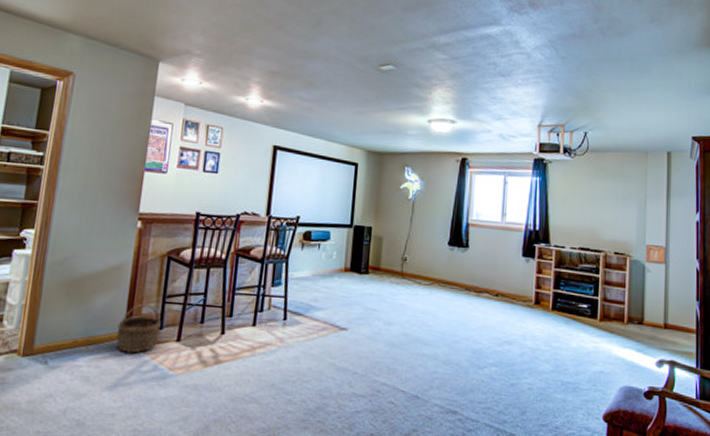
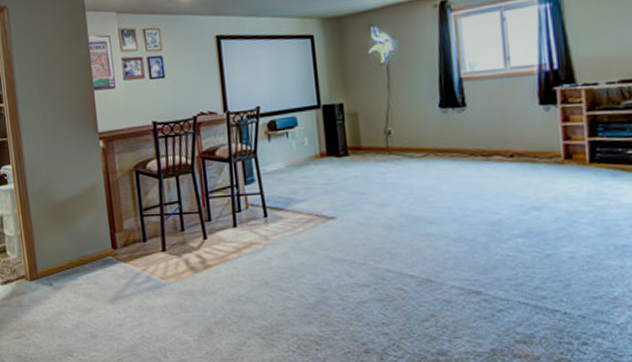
wicker basket: present [115,303,161,354] -> none [104,219,145,268]

